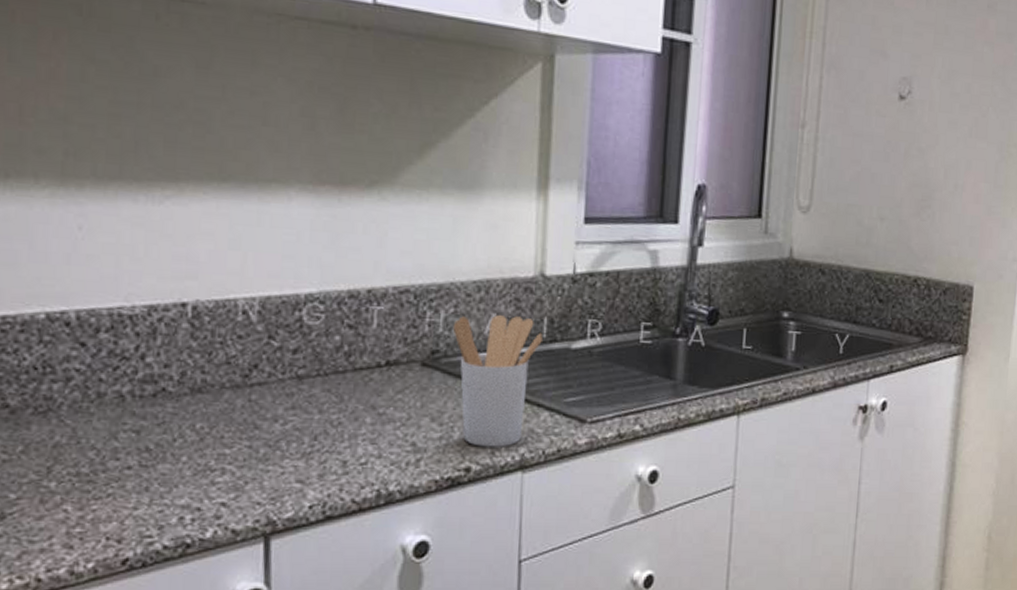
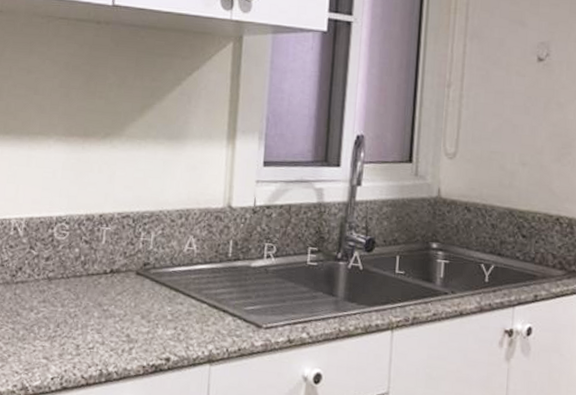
utensil holder: present [452,315,543,447] -> none [160,237,229,343]

